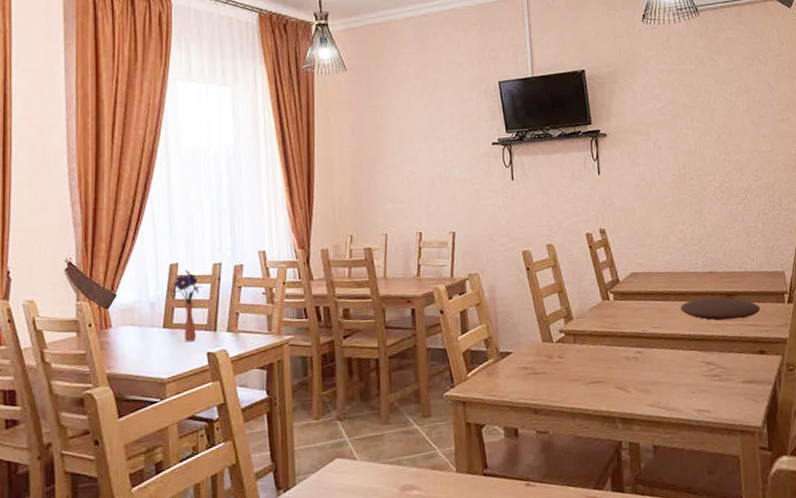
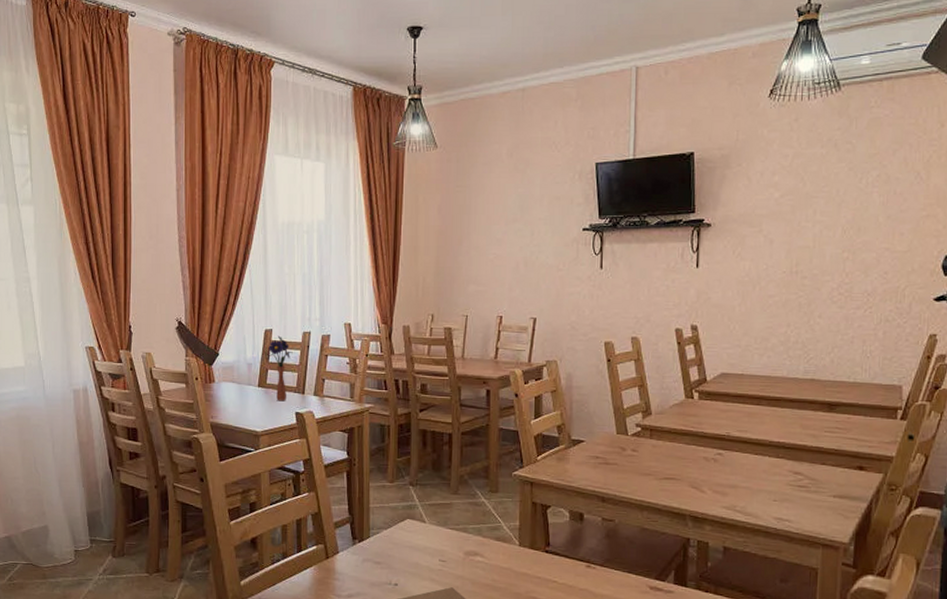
placemat: present [680,297,761,320] -> none [772,406,867,431]

